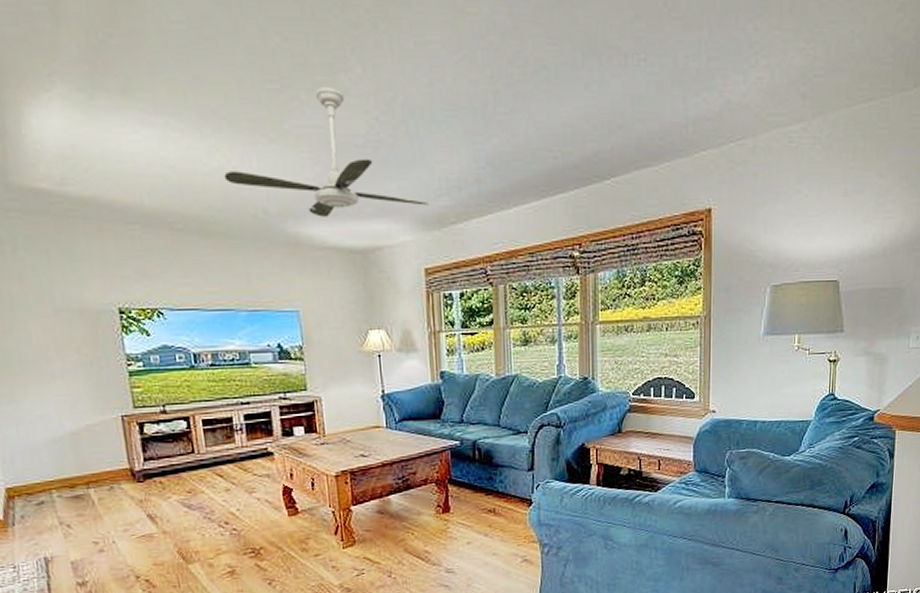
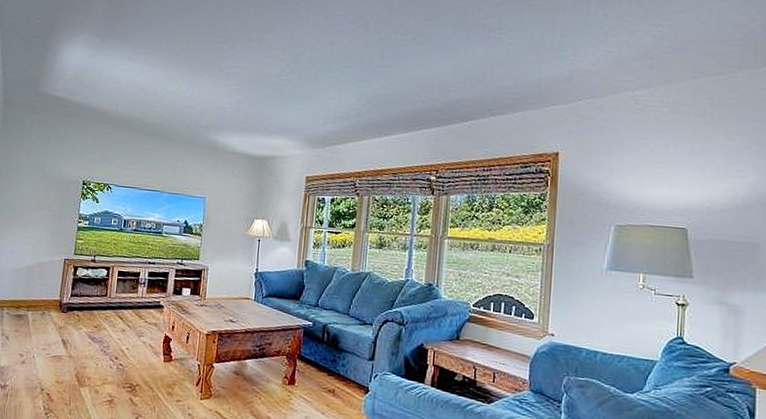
ceiling fan: present [224,88,429,217] -> none [174,42,317,131]

